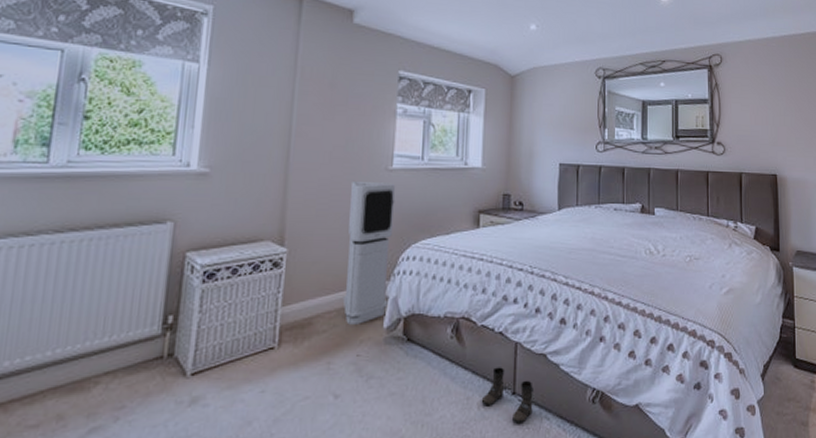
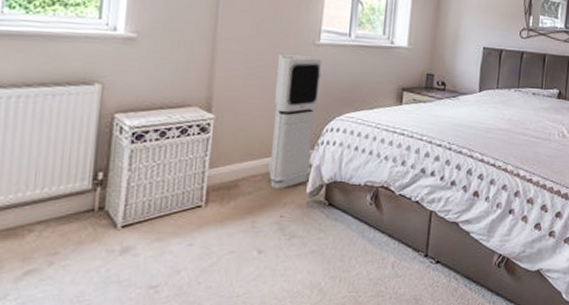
boots: present [481,367,535,424] -> none [395,232,446,282]

